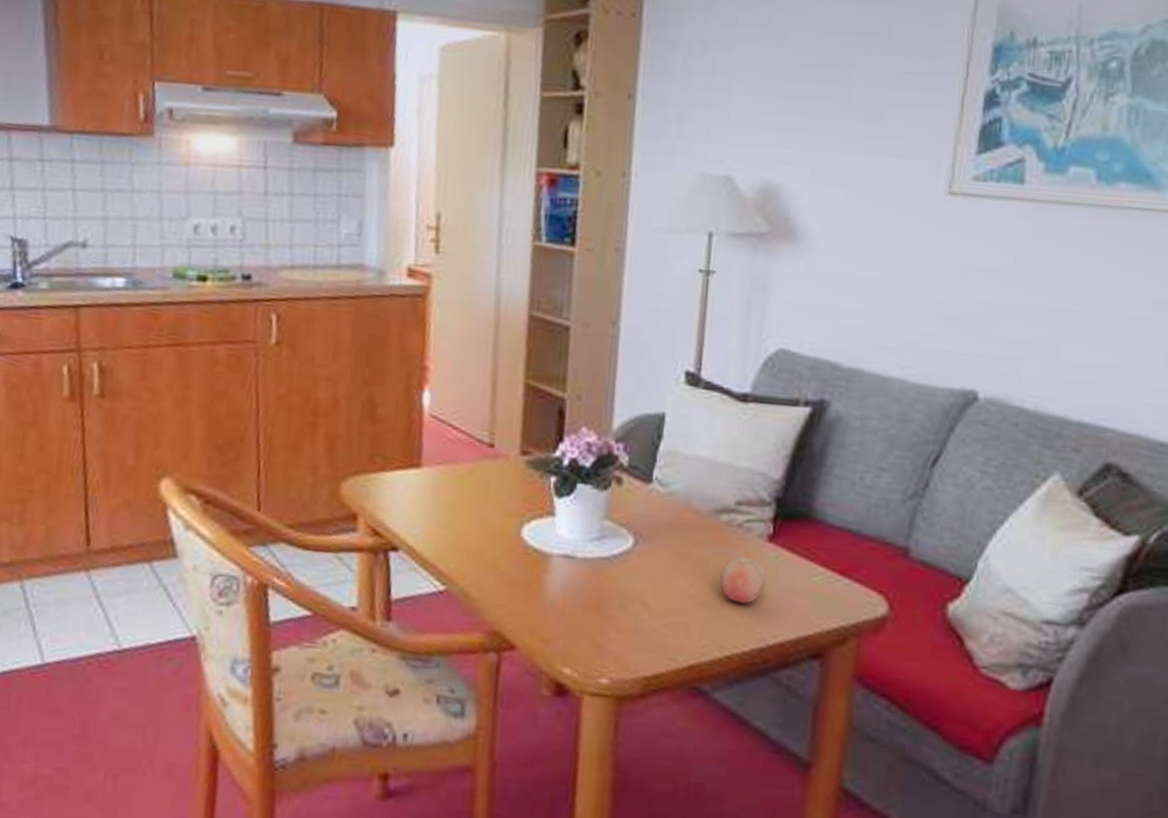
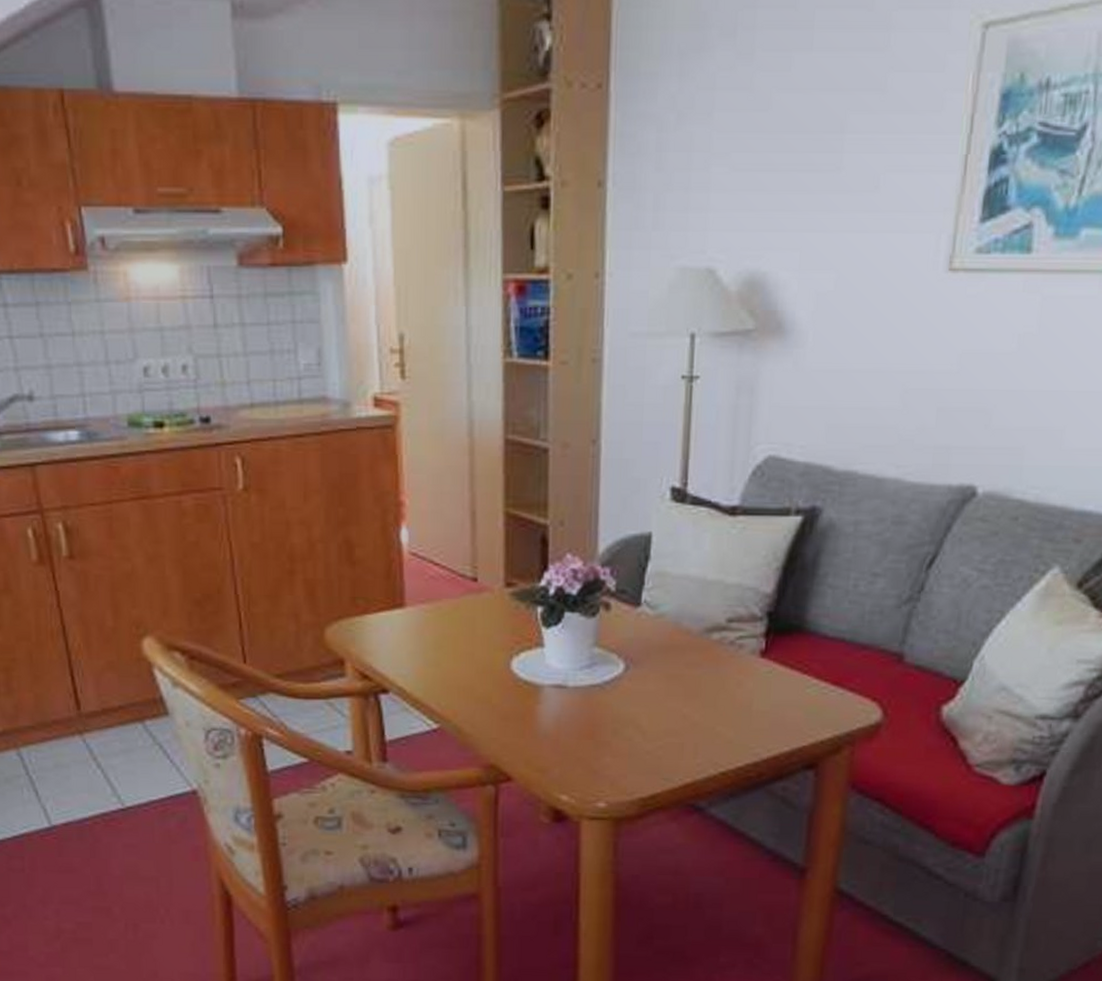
fruit: present [720,556,767,604] -> none [713,674,760,720]

